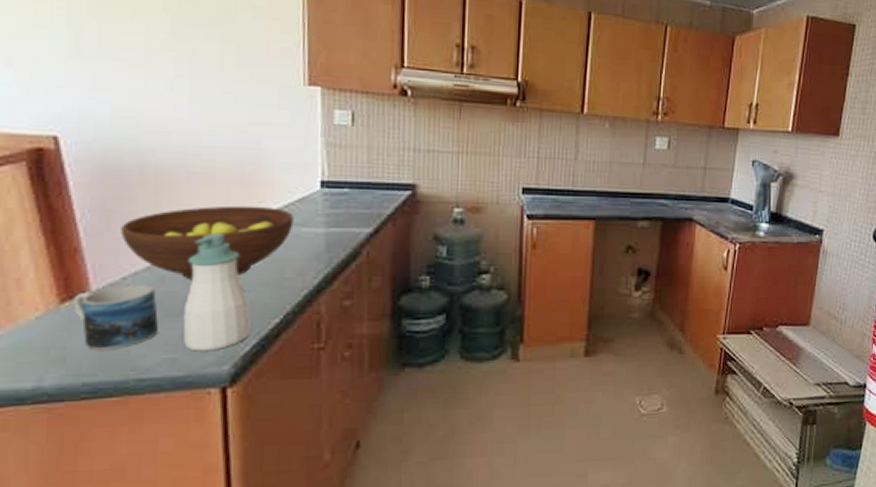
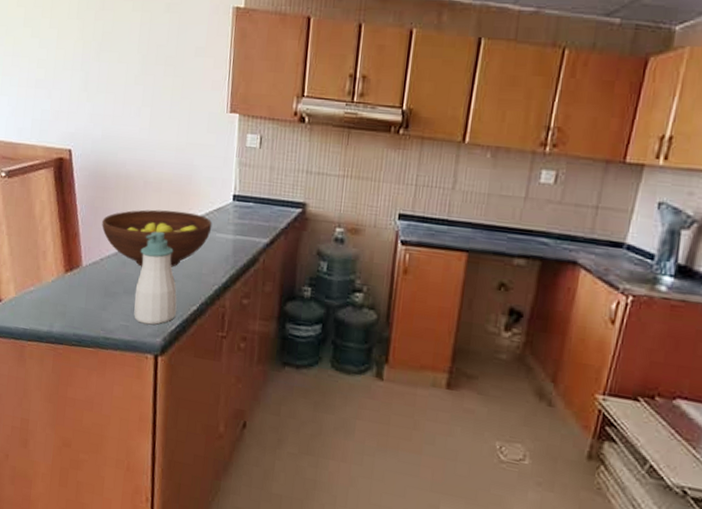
mug: present [73,284,158,351] -> none [72,264,120,313]

